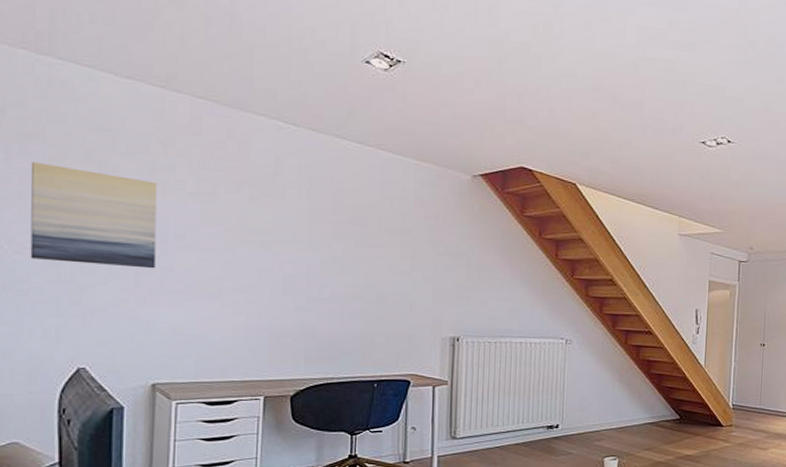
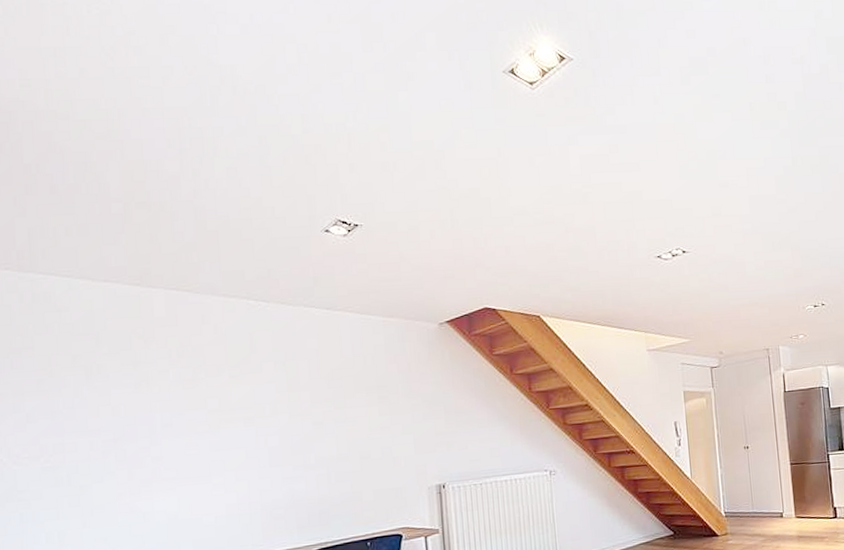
wall art: present [30,162,158,269] -> none [22,374,147,468]

